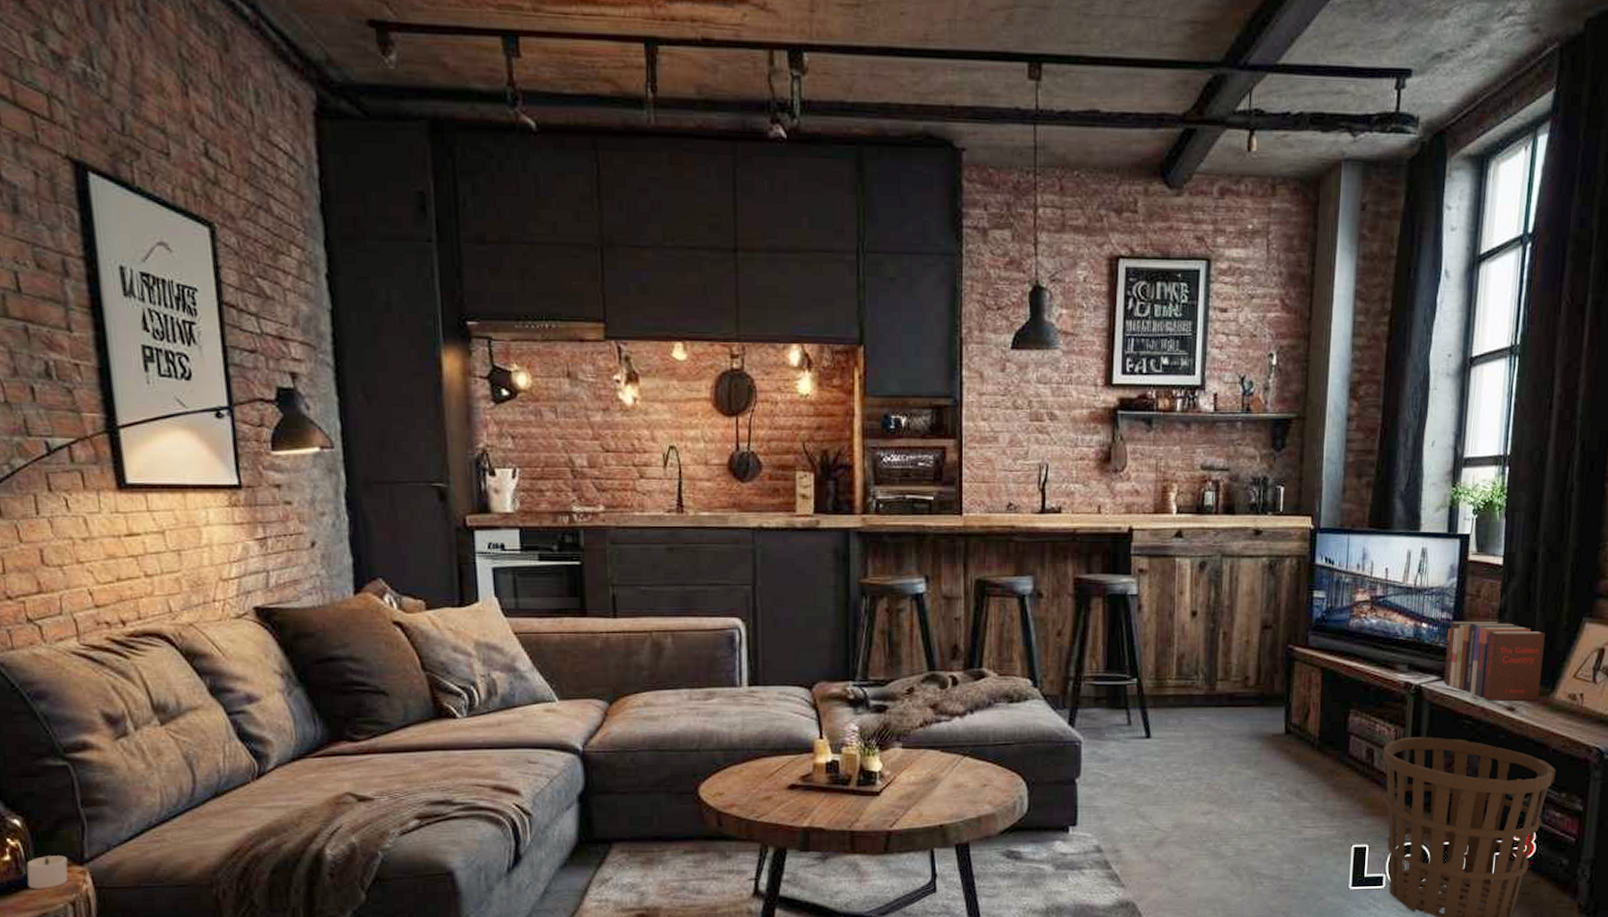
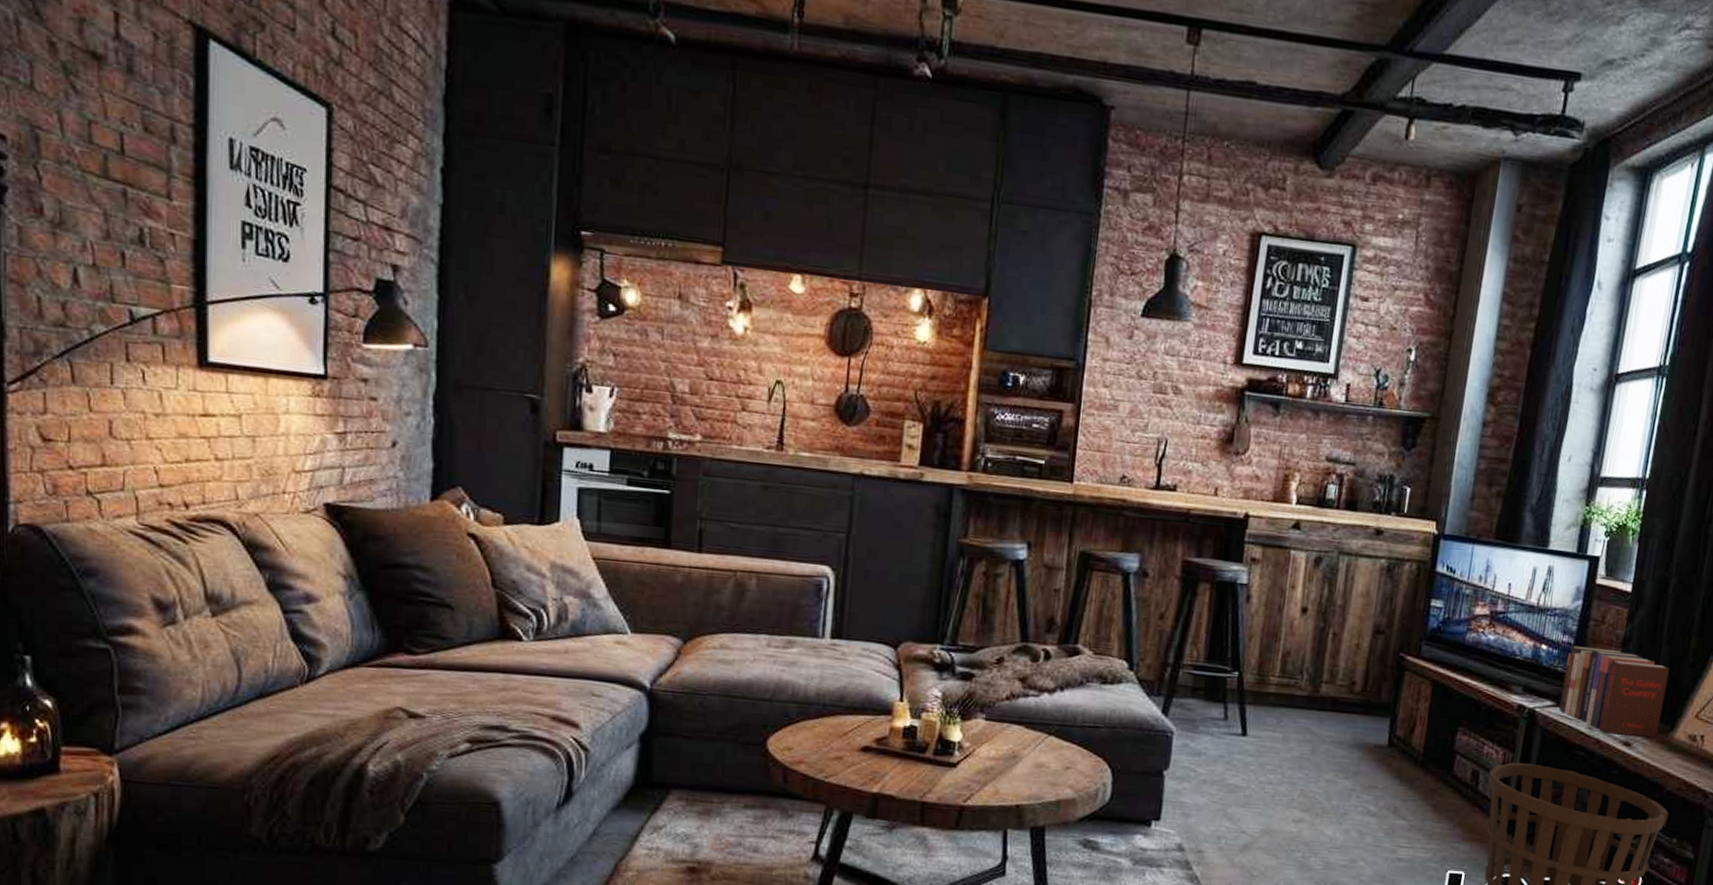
candle: present [26,855,69,889] -> none [51,741,96,777]

